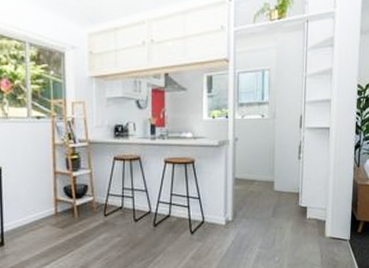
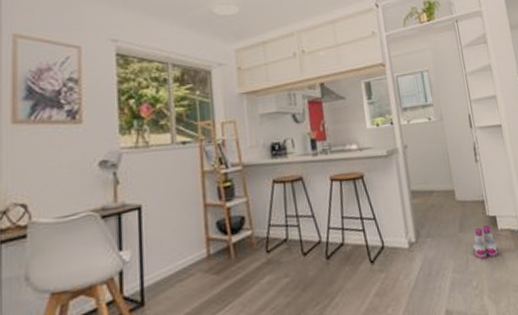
boots: none [281,214,304,241] -> present [472,225,500,260]

